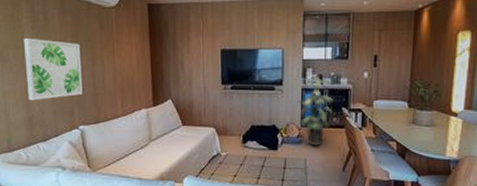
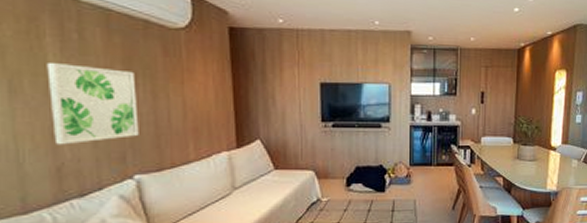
indoor plant: present [297,75,334,146] -> none [405,111,443,185]

